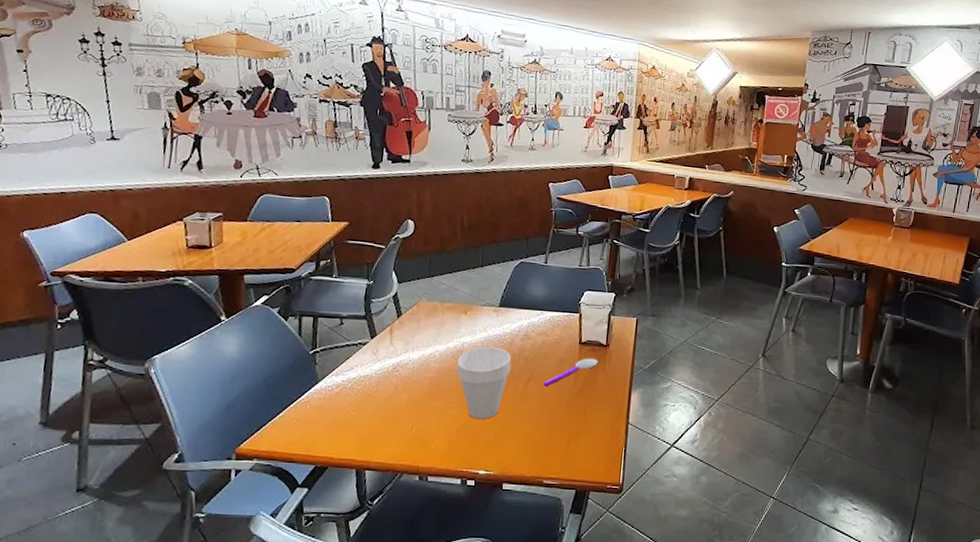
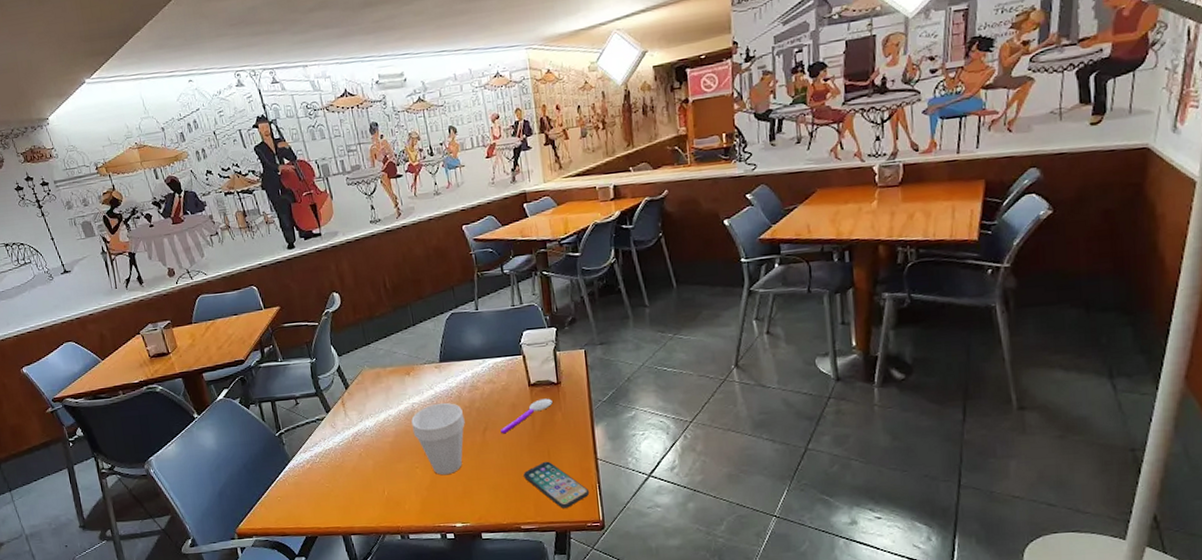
smartphone: none [556,419,615,468] -> present [524,461,590,508]

